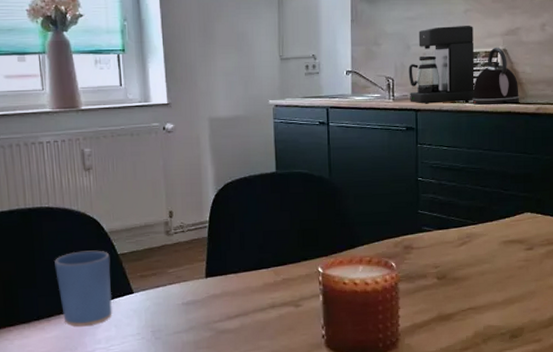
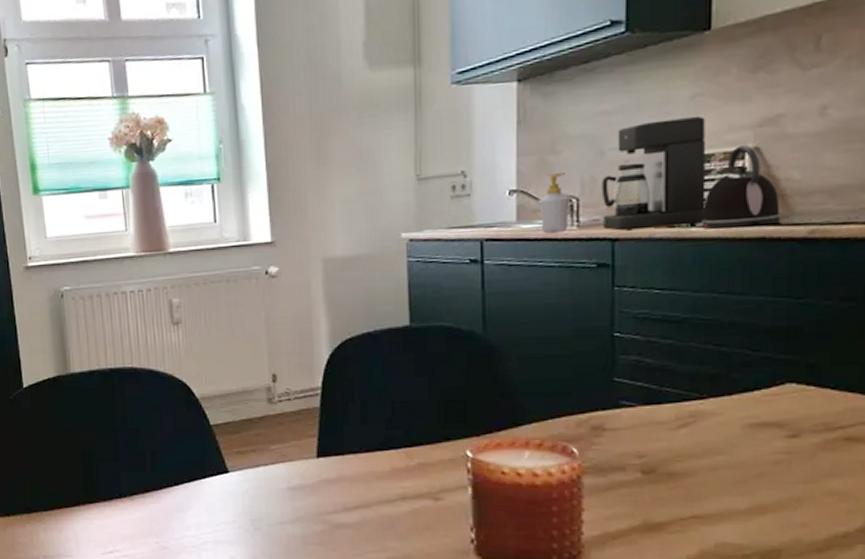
mug: present [55,250,112,326] -> none [138,419,204,508]
soap bottle: none [366,60,389,104] -> present [537,173,572,234]

